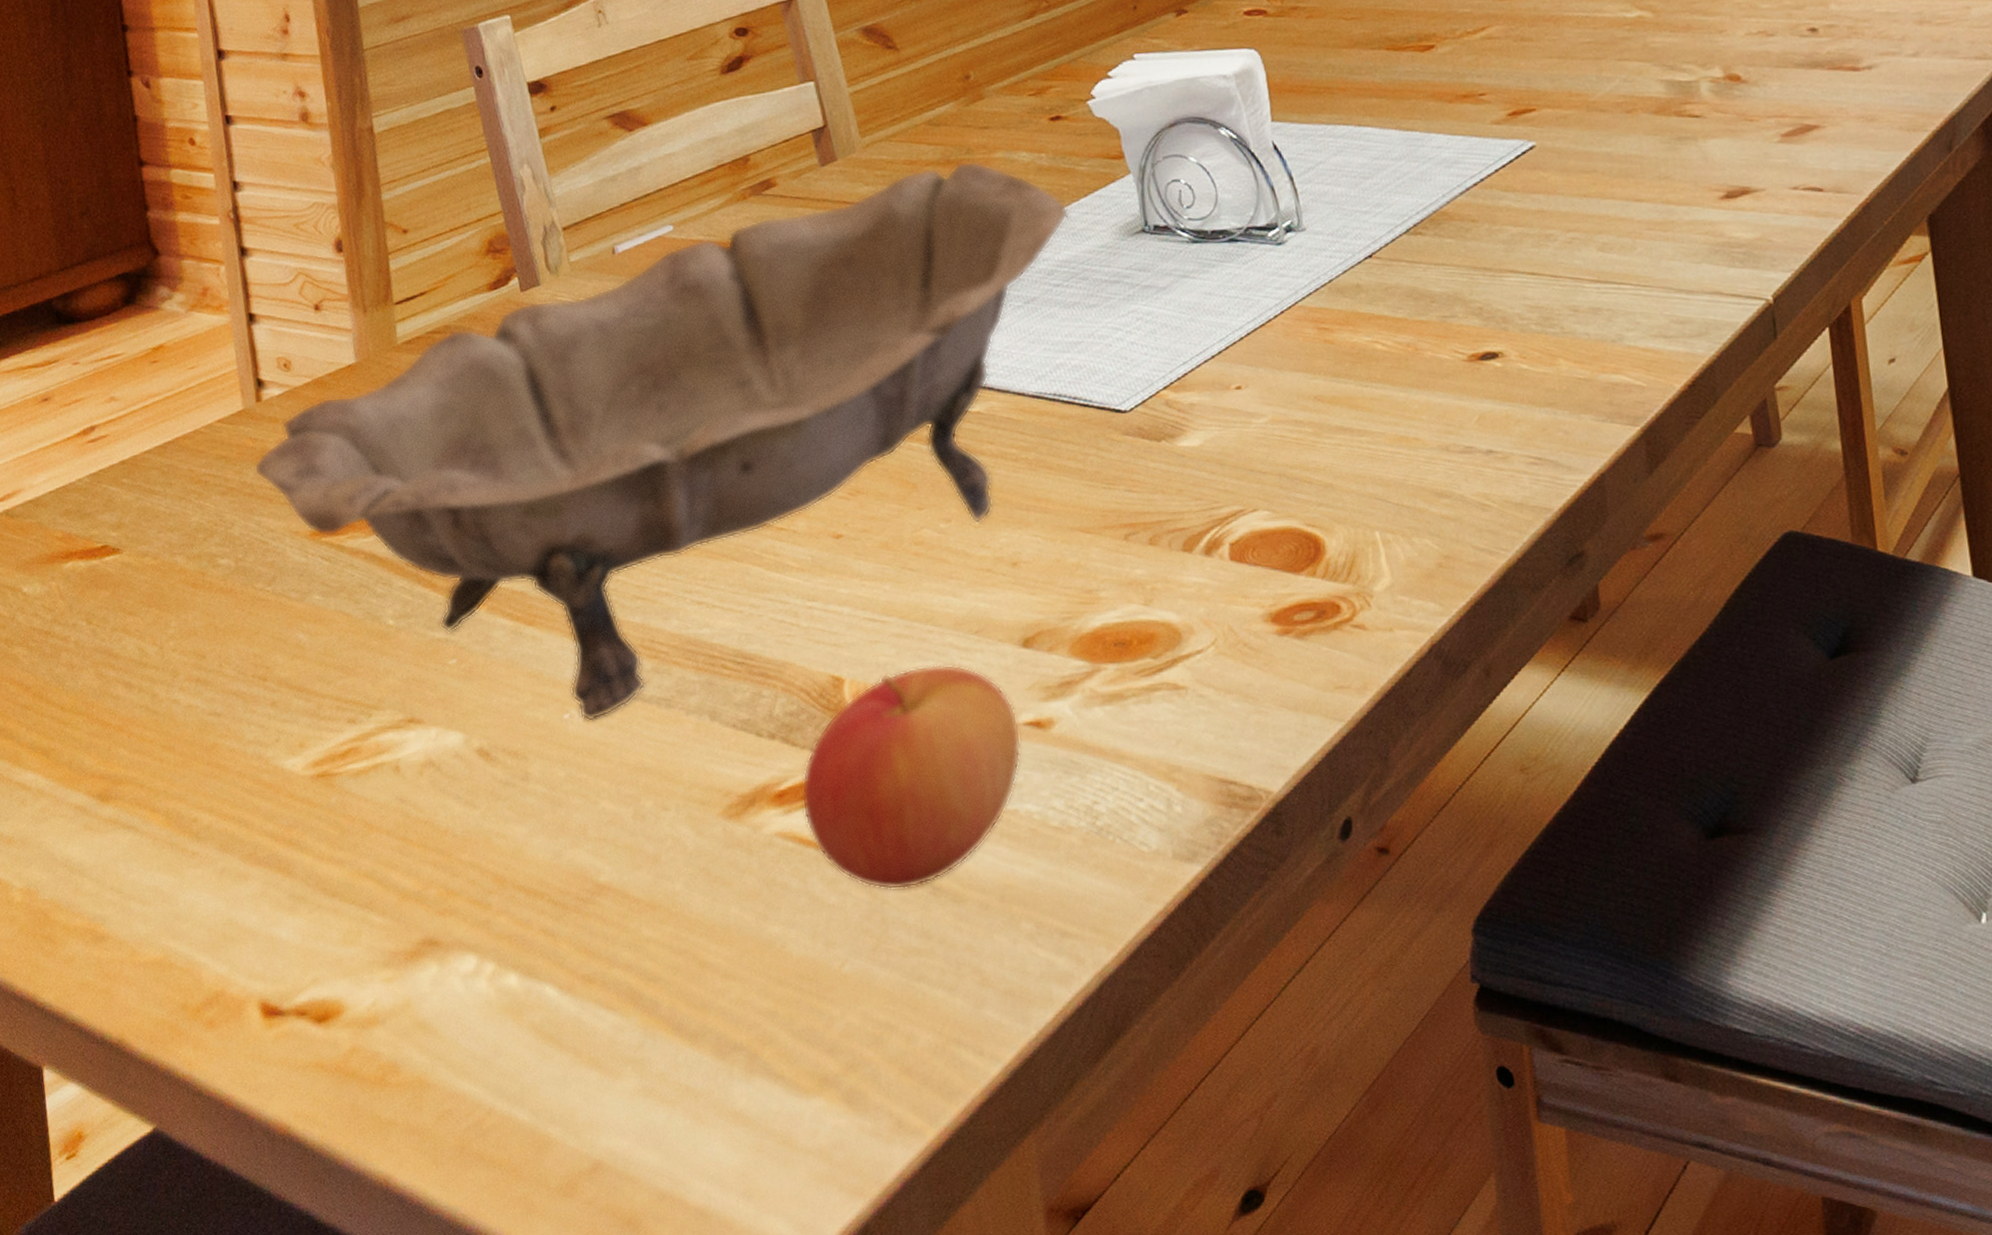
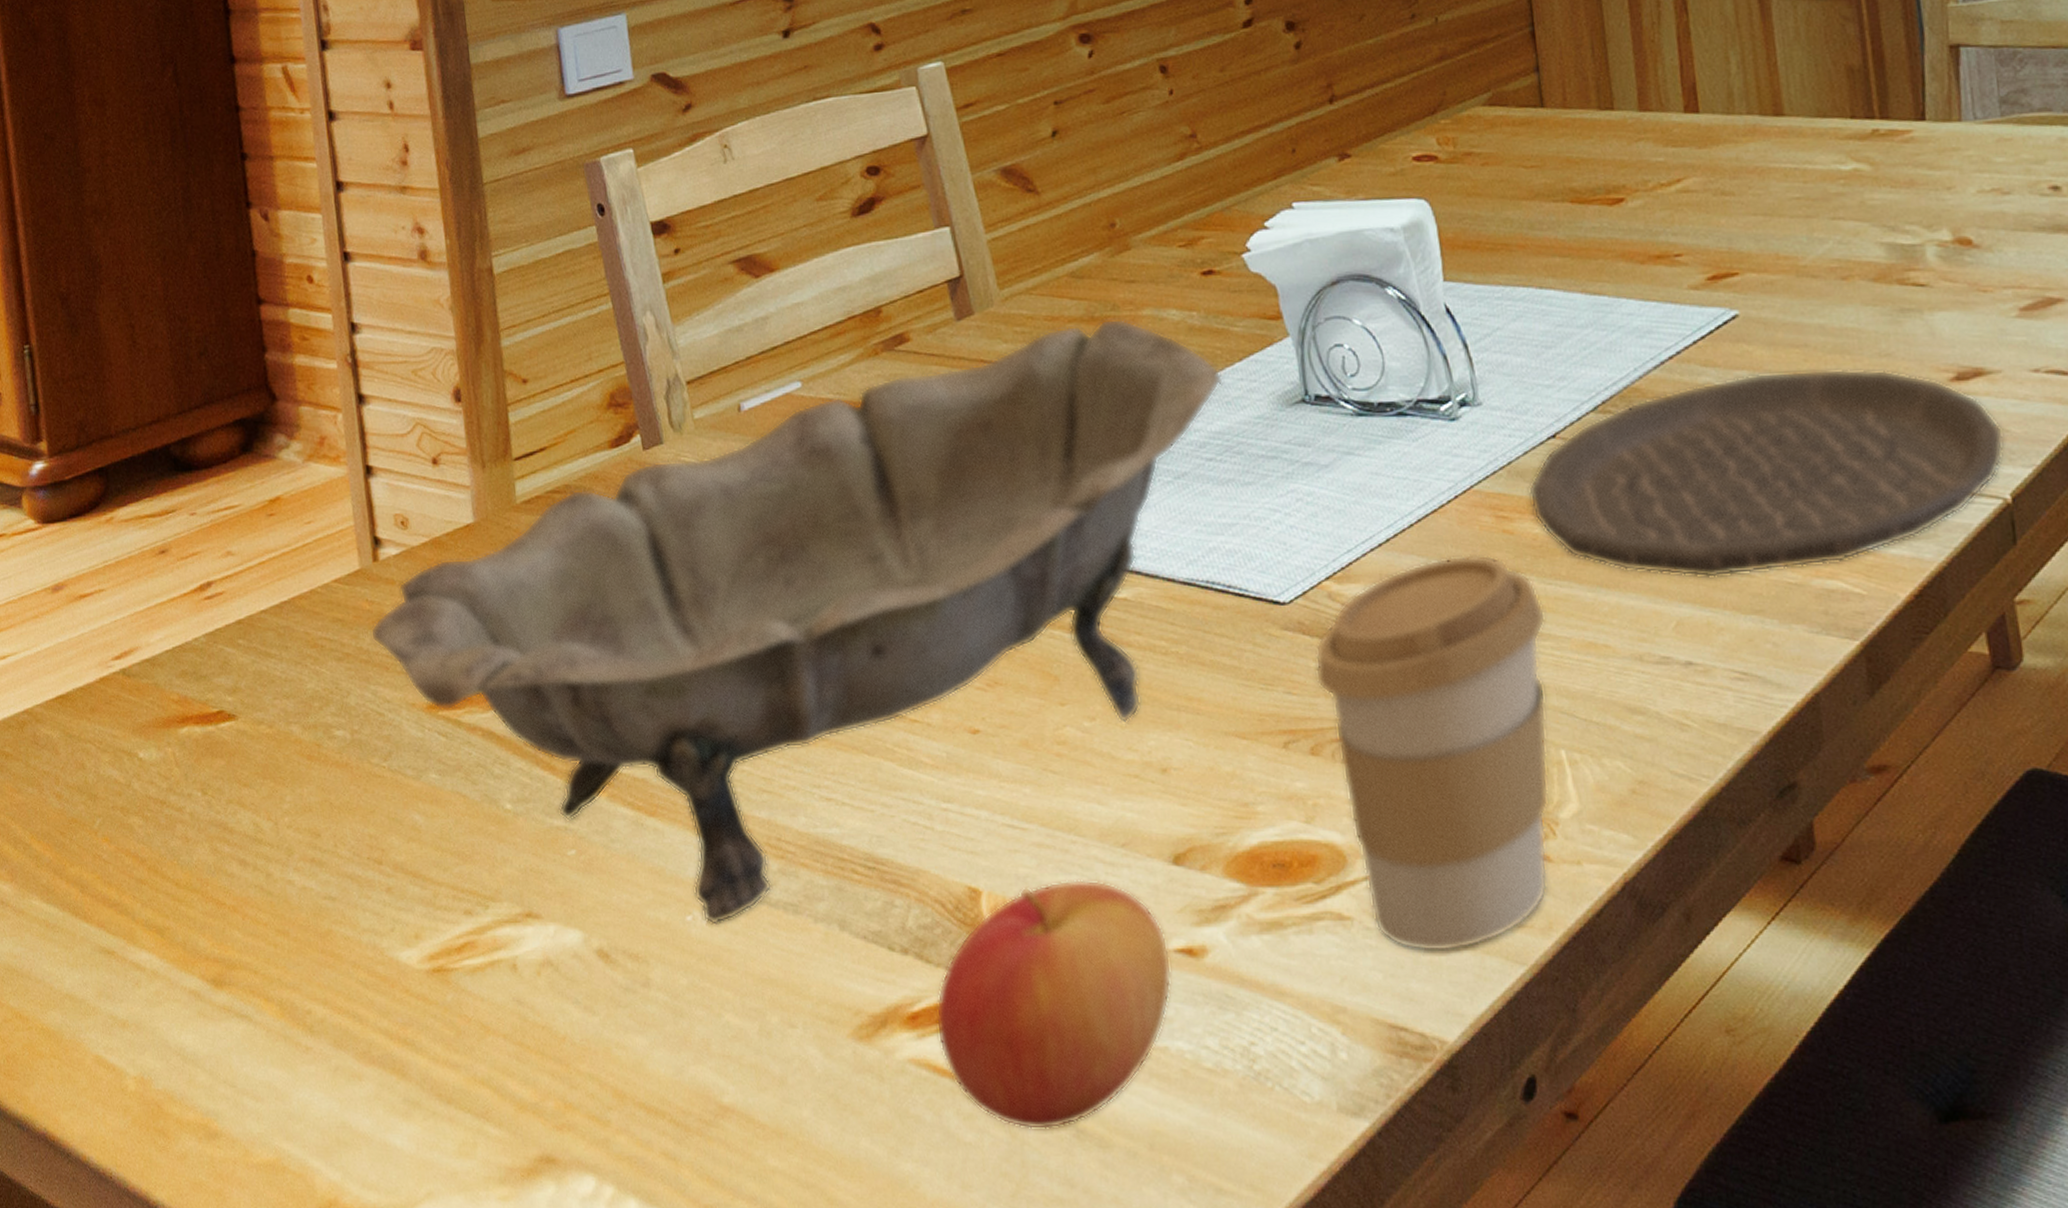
coffee cup: none [1153,362,1365,714] -> present [1315,554,1549,952]
plate: none [1346,190,1767,377] -> present [1527,368,2005,579]

